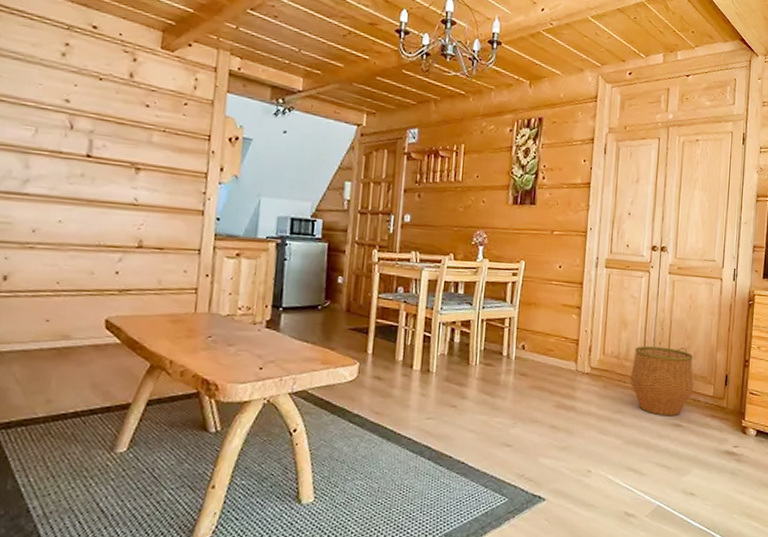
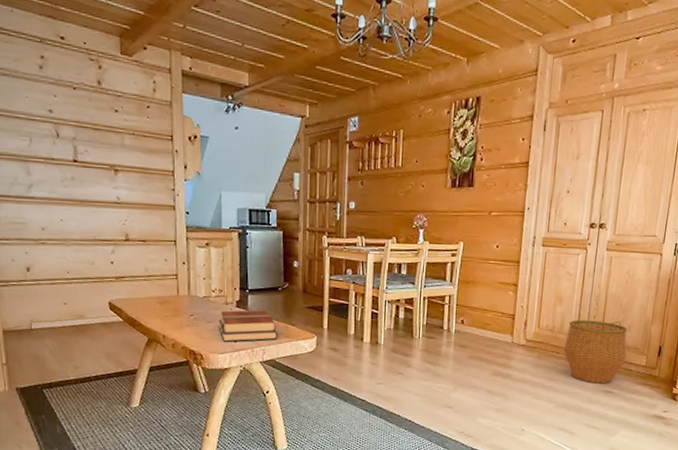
books: none [241,331,314,369] -> present [218,310,278,342]

